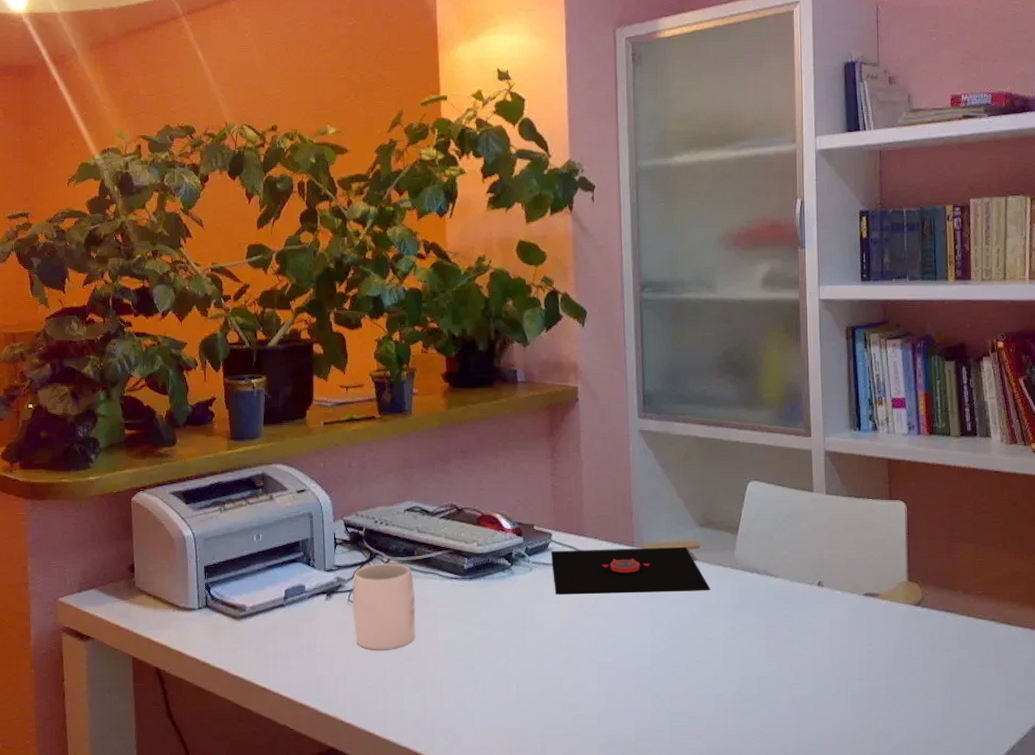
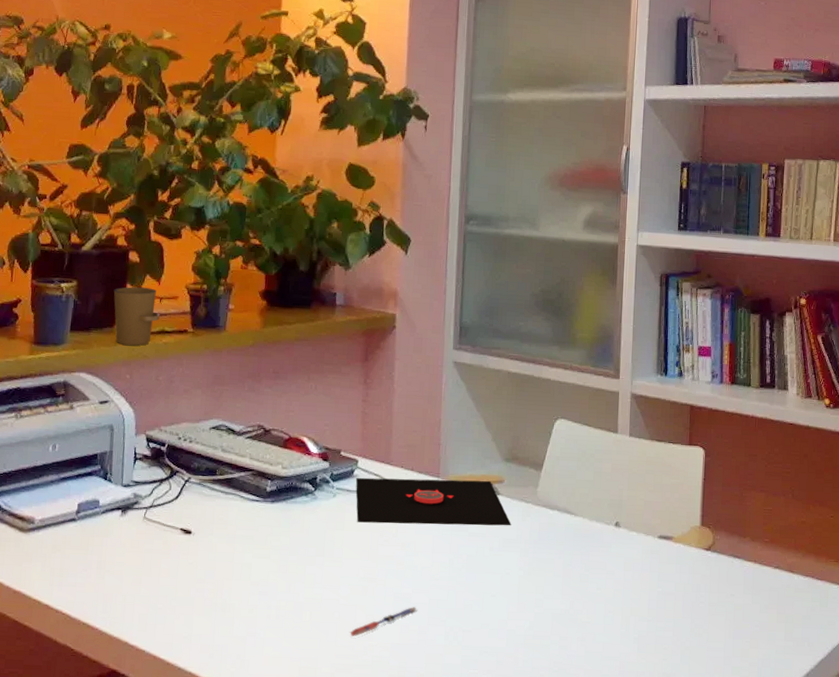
cup: none [301,378,347,435] -> present [113,286,160,346]
mug: present [353,563,416,650] -> none [147,480,214,571]
pen: none [556,675,622,707] -> present [349,607,417,637]

